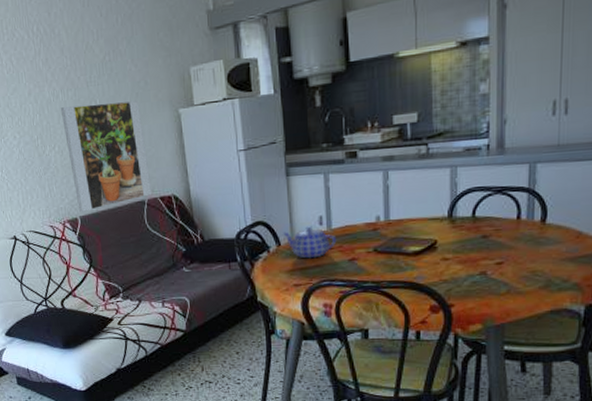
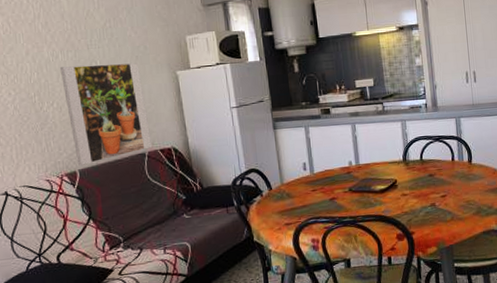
teapot: present [283,226,337,259] -> none [273,171,319,200]

